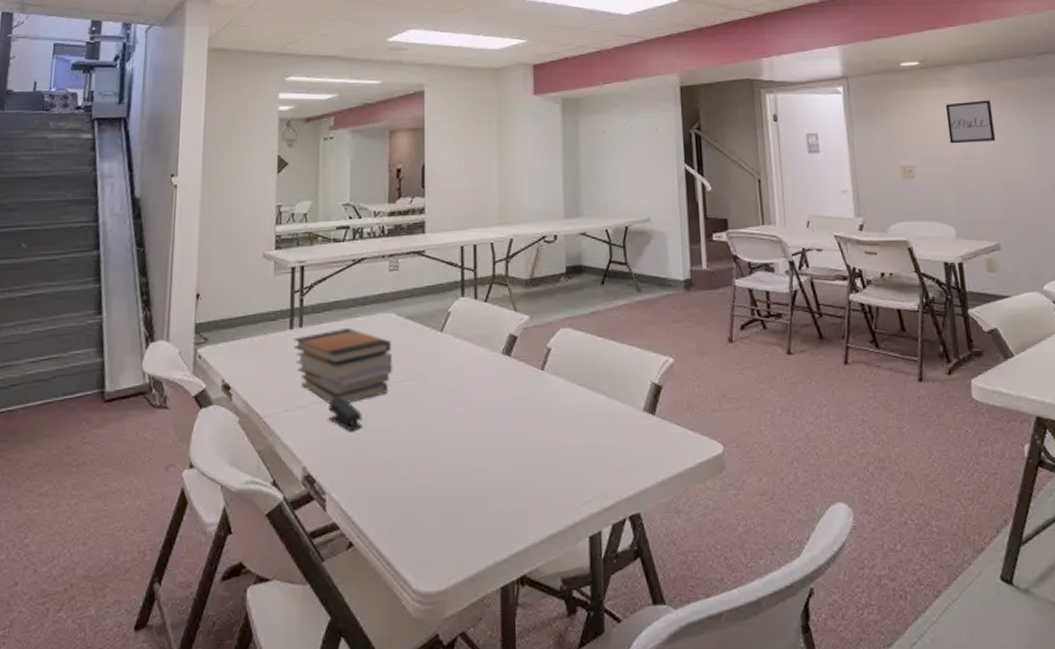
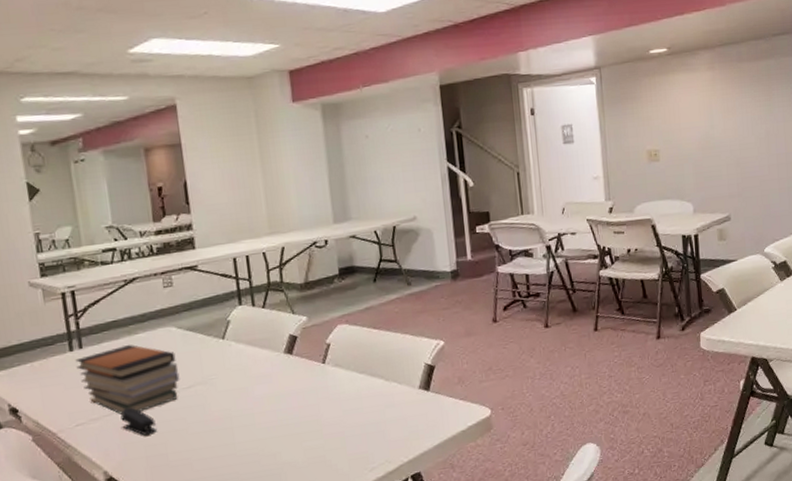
wall art: present [945,100,996,144] -> none [689,82,732,127]

